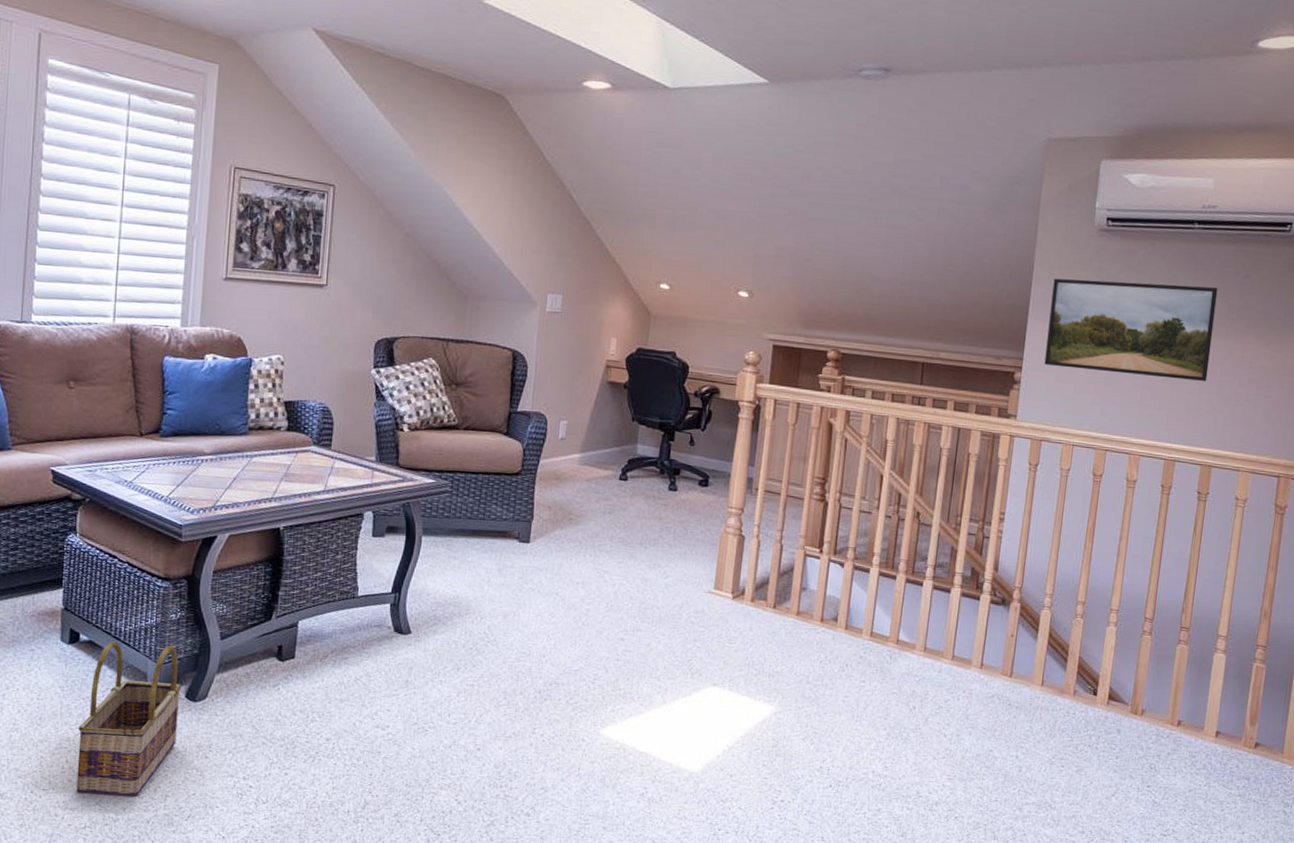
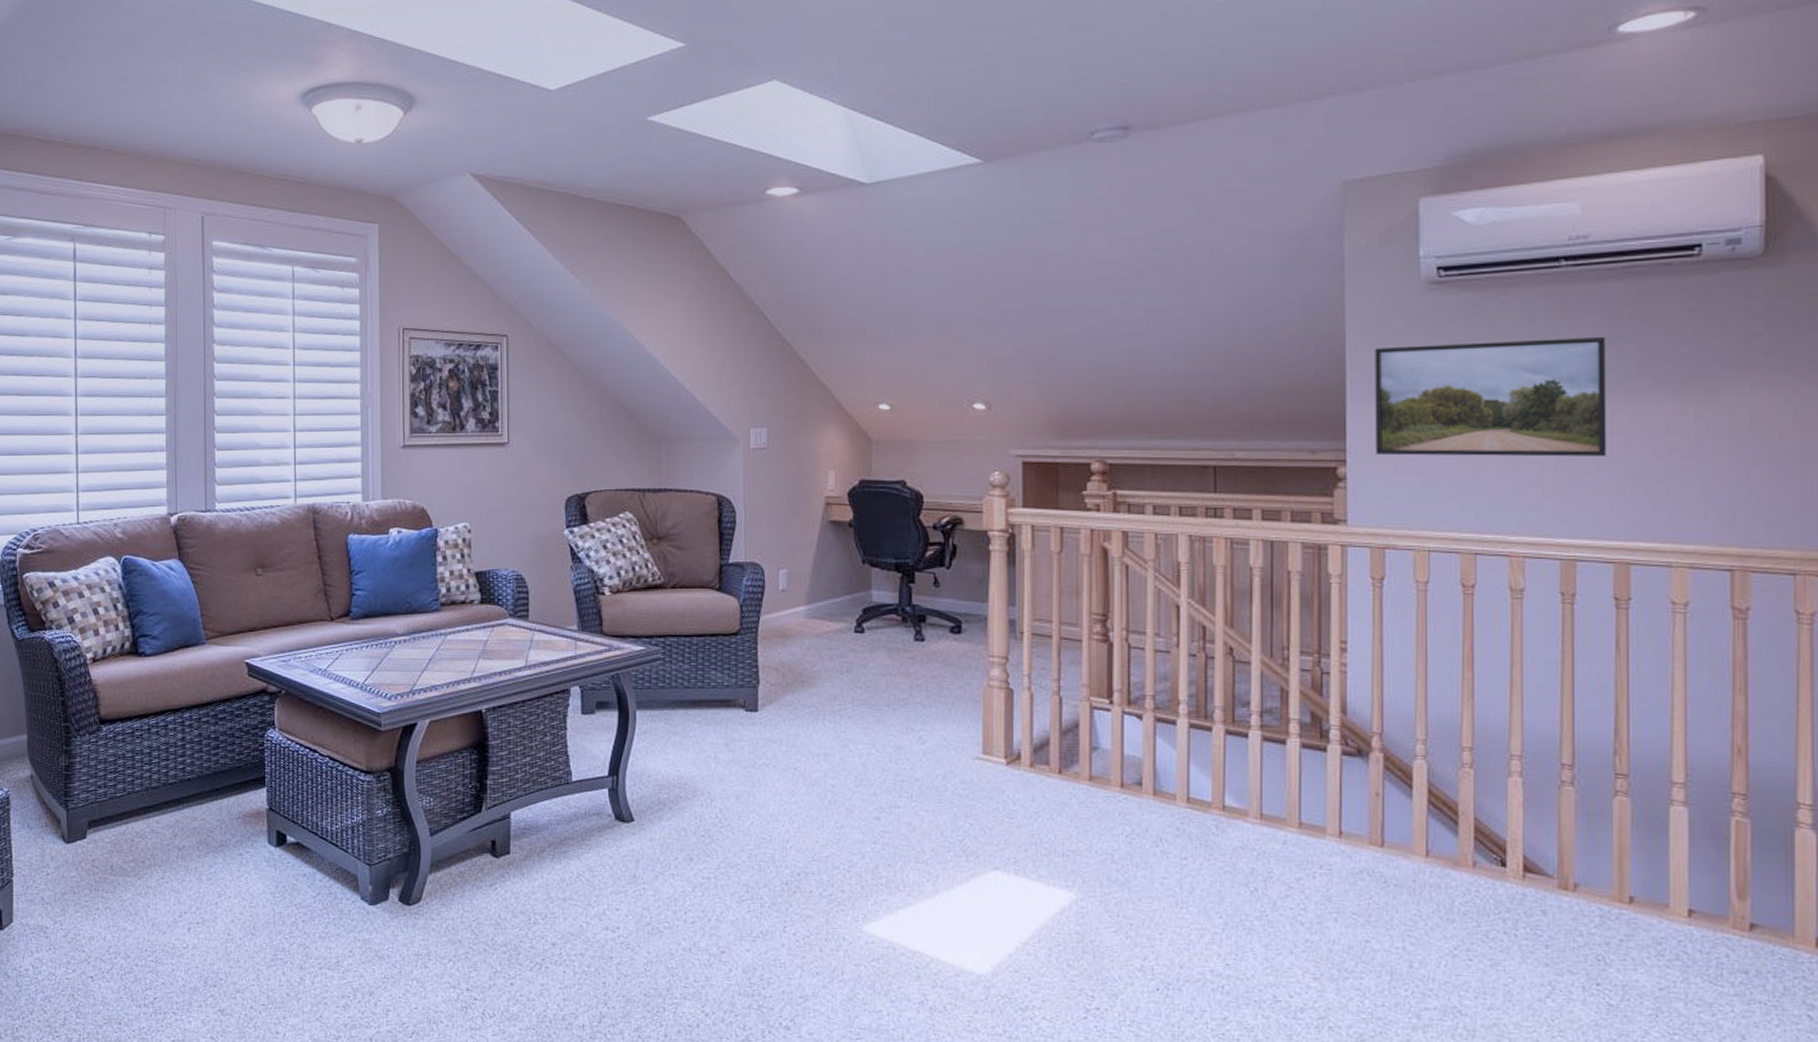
basket: present [76,641,182,796] -> none [292,842,395,1011]

